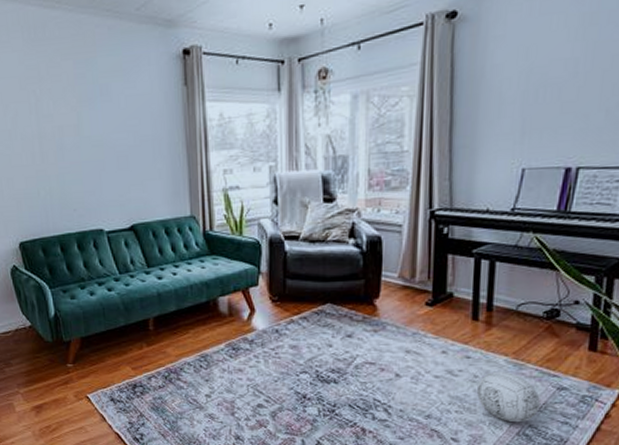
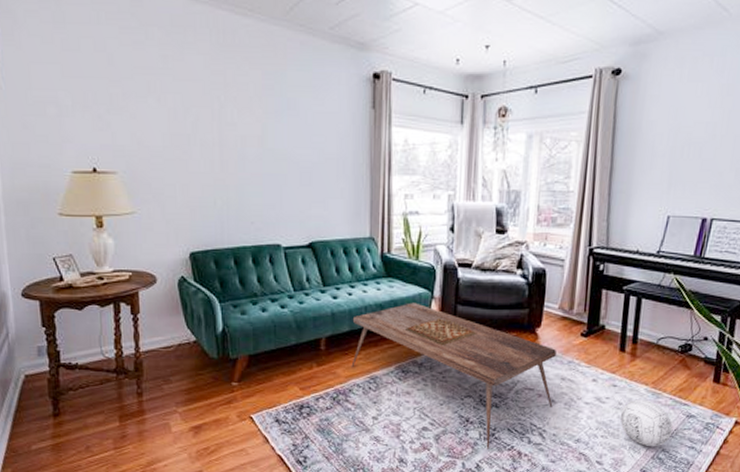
coffee table: none [178,279,400,426] -> present [351,302,558,449]

